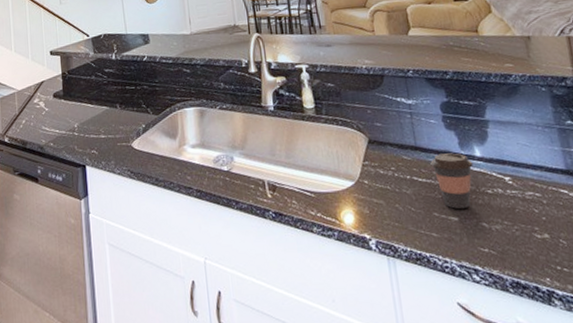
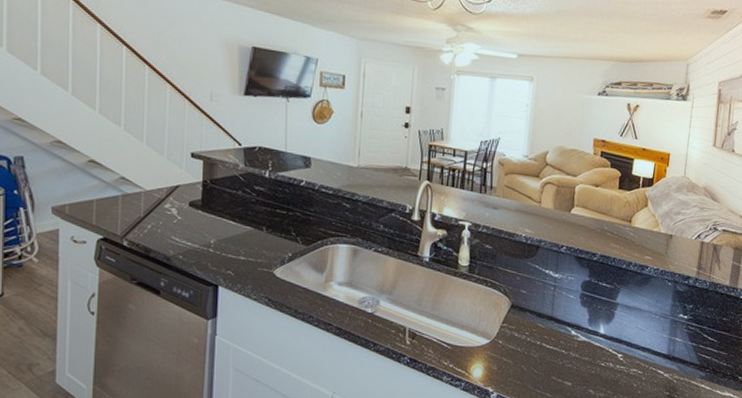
coffee cup: present [430,153,473,209] -> none [560,326,596,376]

